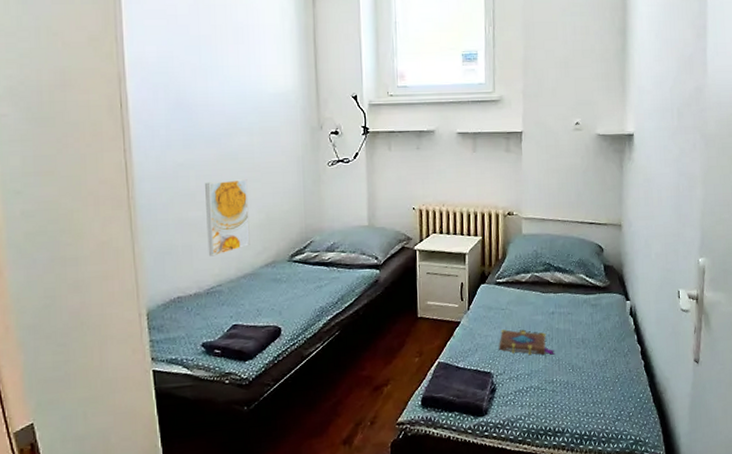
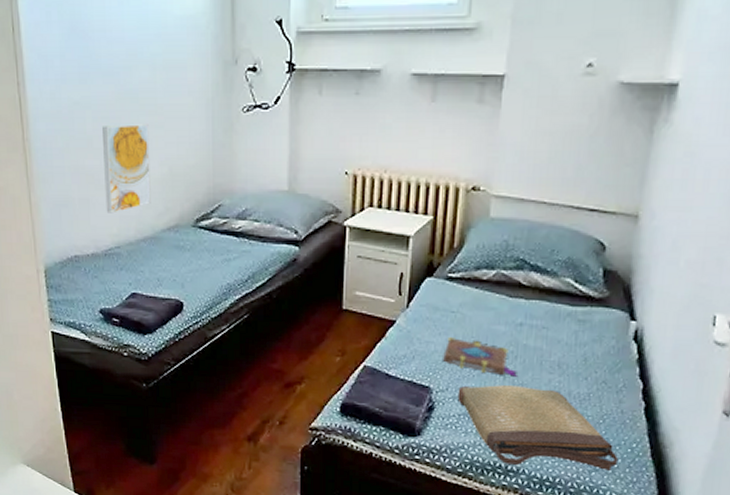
shoulder bag: none [512,360,632,427] -> present [457,385,618,471]

